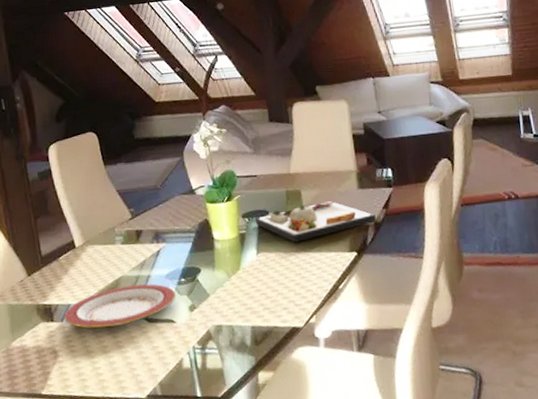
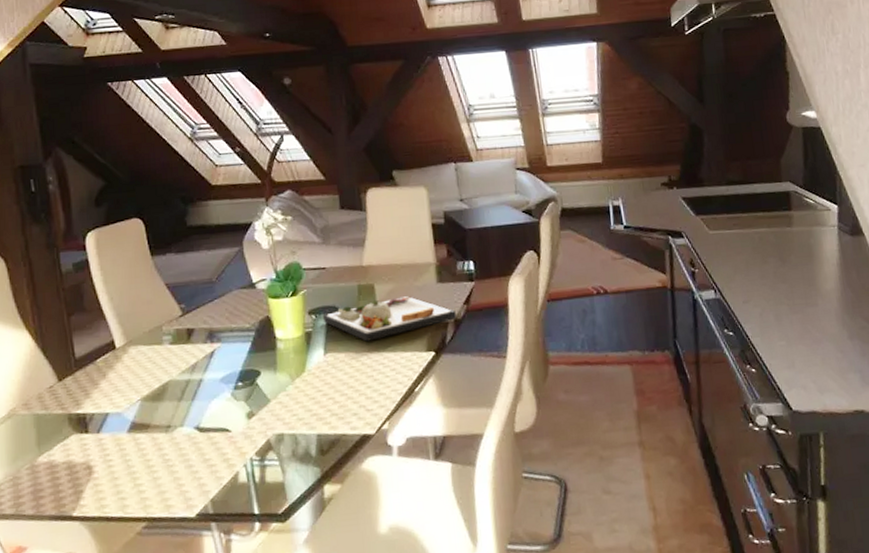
plate: present [64,284,176,329] -> none [101,388,231,440]

